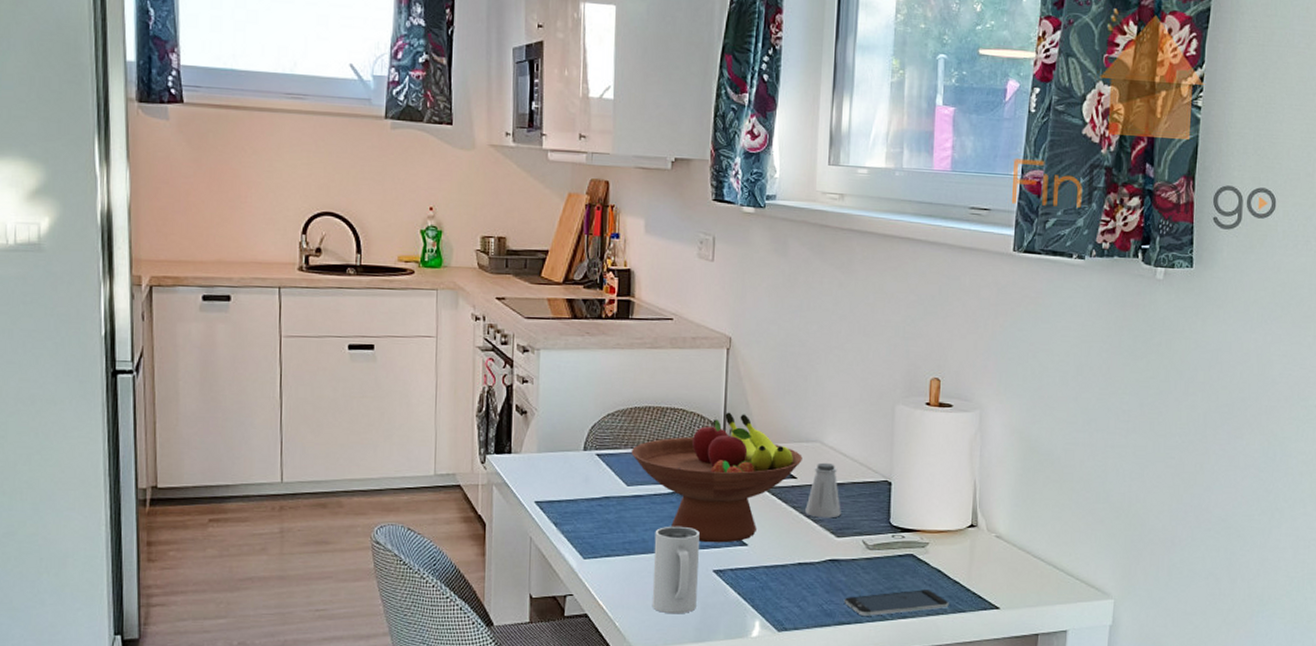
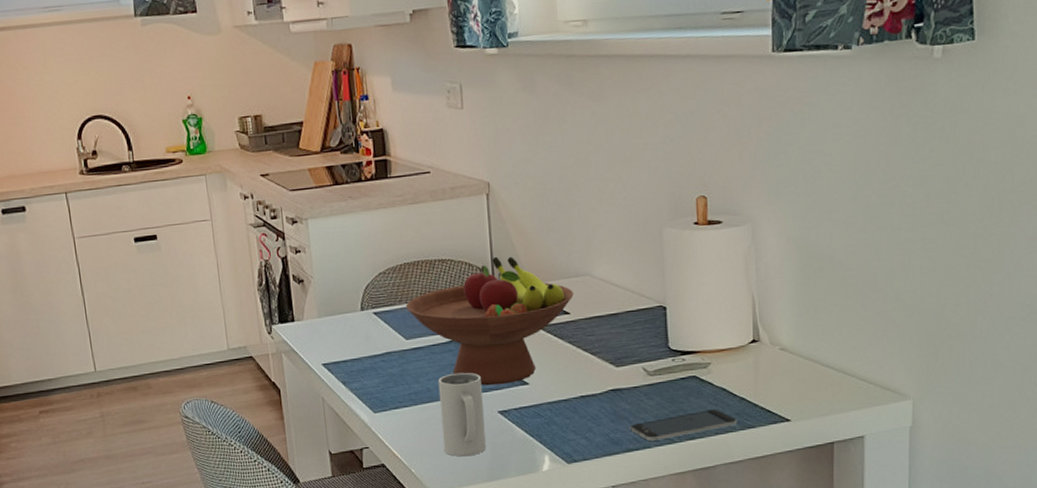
saltshaker: present [805,462,841,518] -> none [582,294,618,350]

